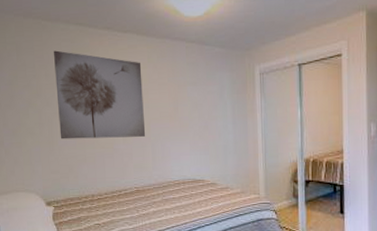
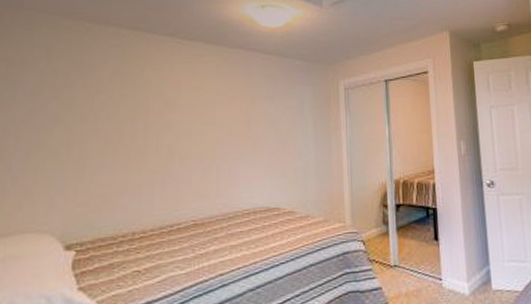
wall art: present [54,50,146,140] -> none [95,56,210,163]

